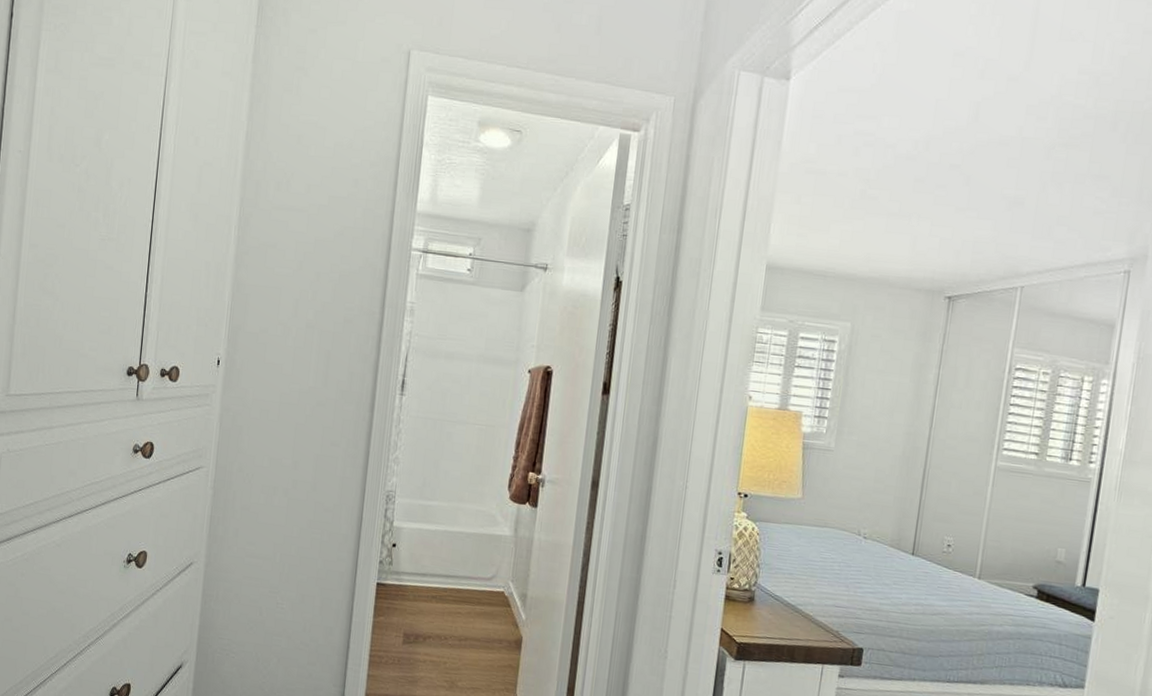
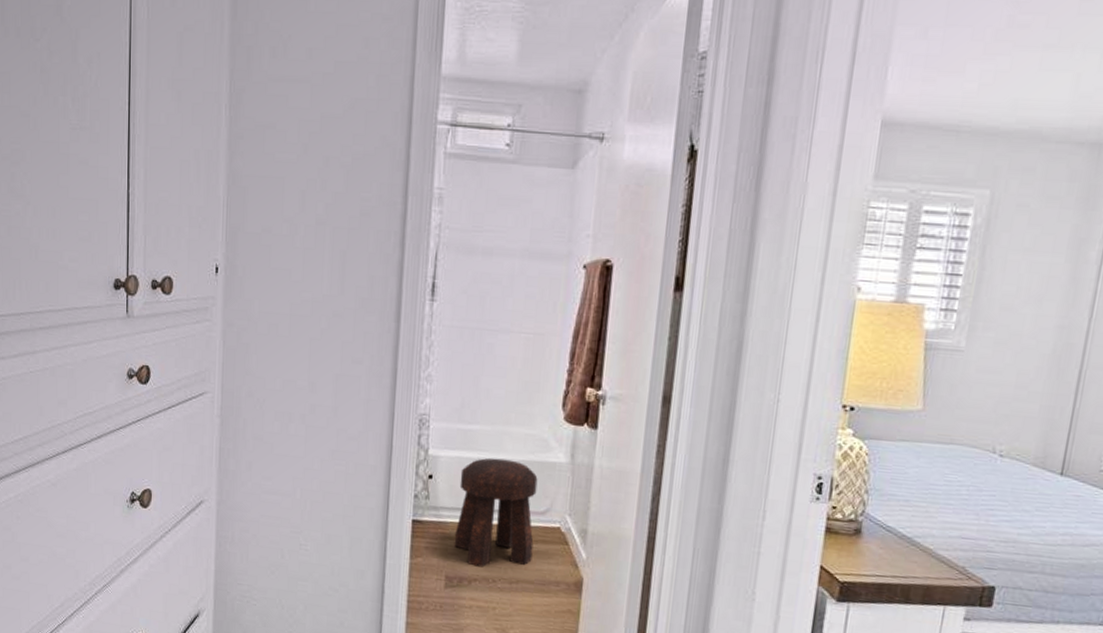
stool: none [413,530,486,626] -> present [455,458,538,568]

